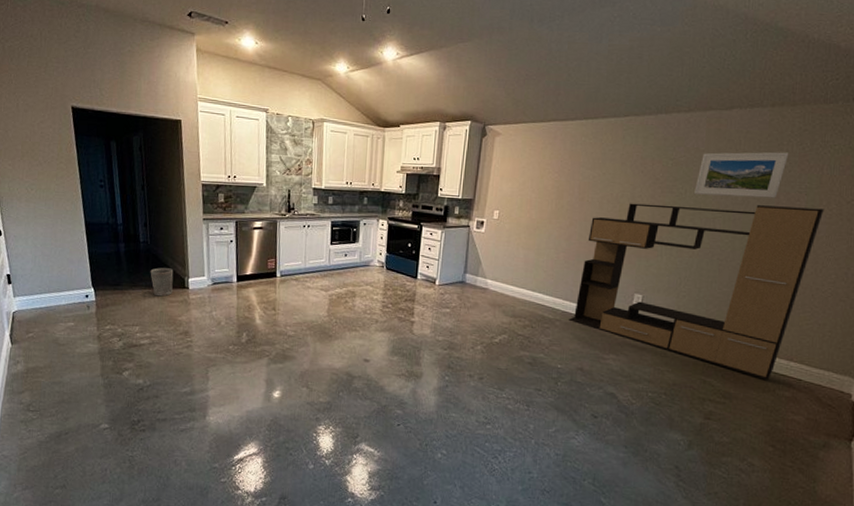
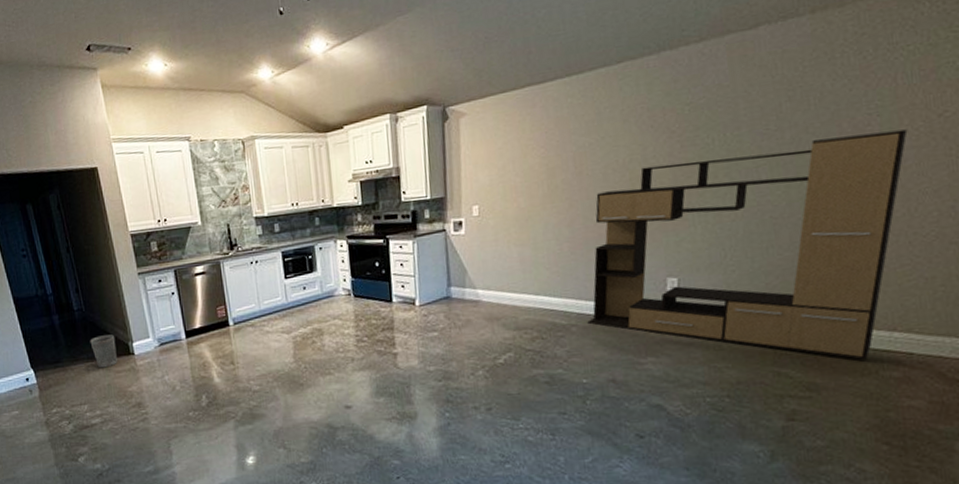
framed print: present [694,152,789,198] -> none [724,66,846,142]

